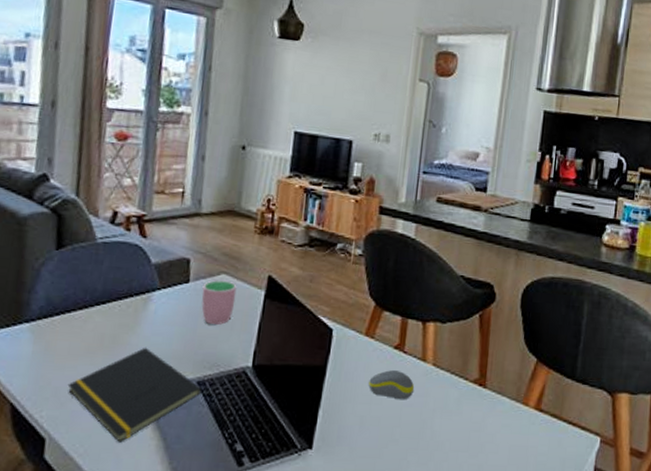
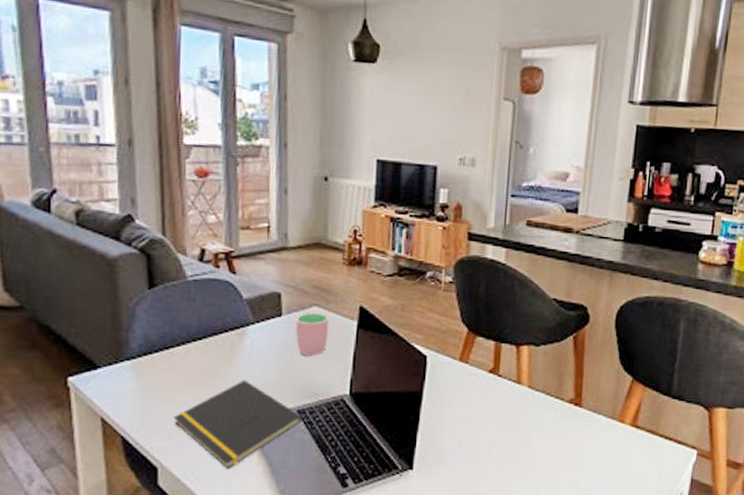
computer mouse: present [369,370,415,400] -> none [465,393,511,421]

